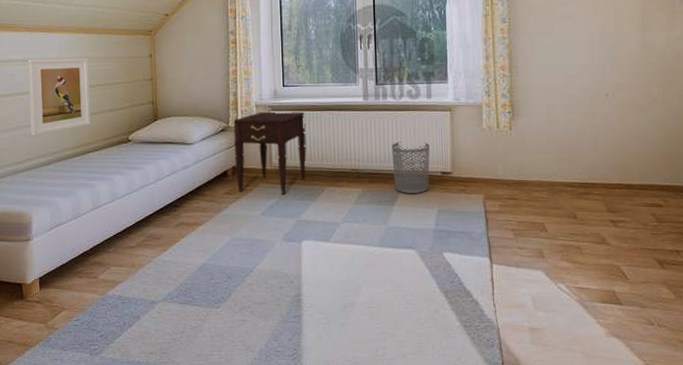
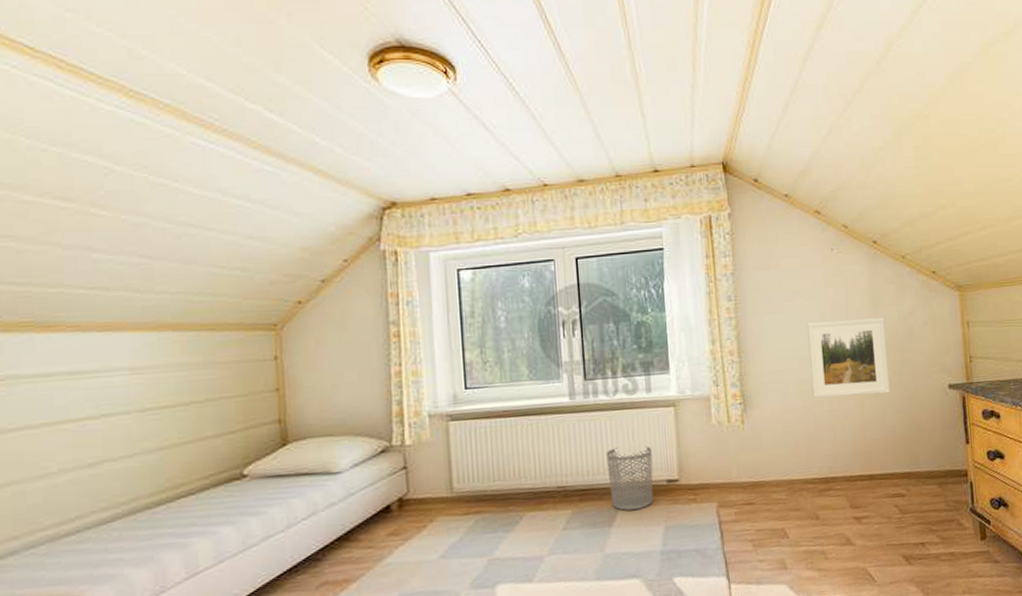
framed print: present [28,58,90,136] -> none [78,365,182,481]
nightstand: present [233,111,307,194] -> none [398,419,499,531]
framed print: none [576,42,654,112] -> present [807,317,890,398]

